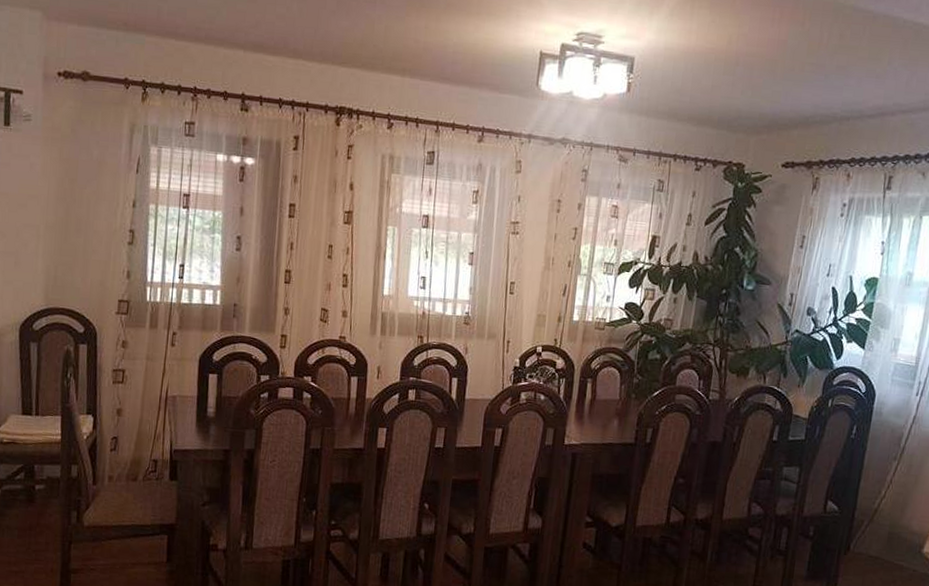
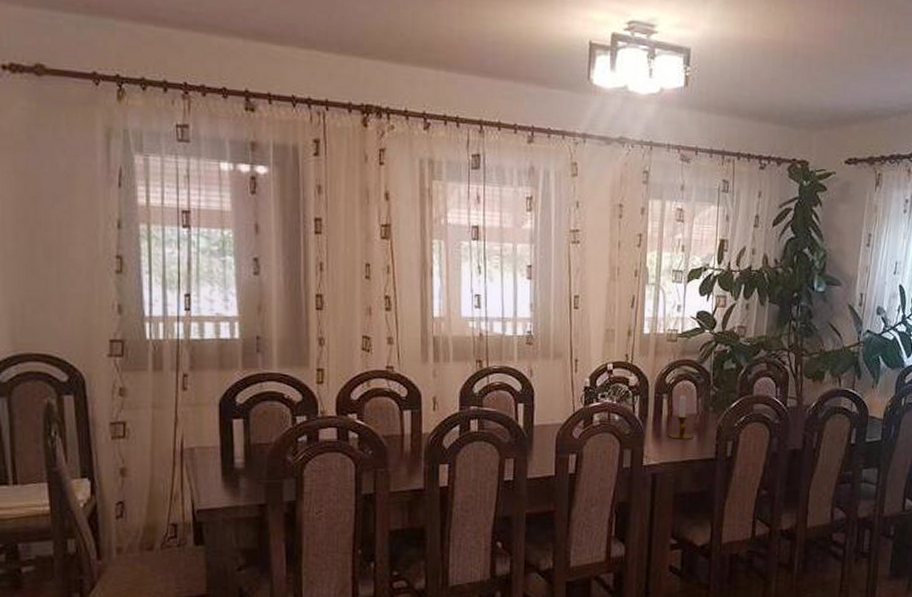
candlestick: none [590,381,615,423] -> present [668,396,693,439]

